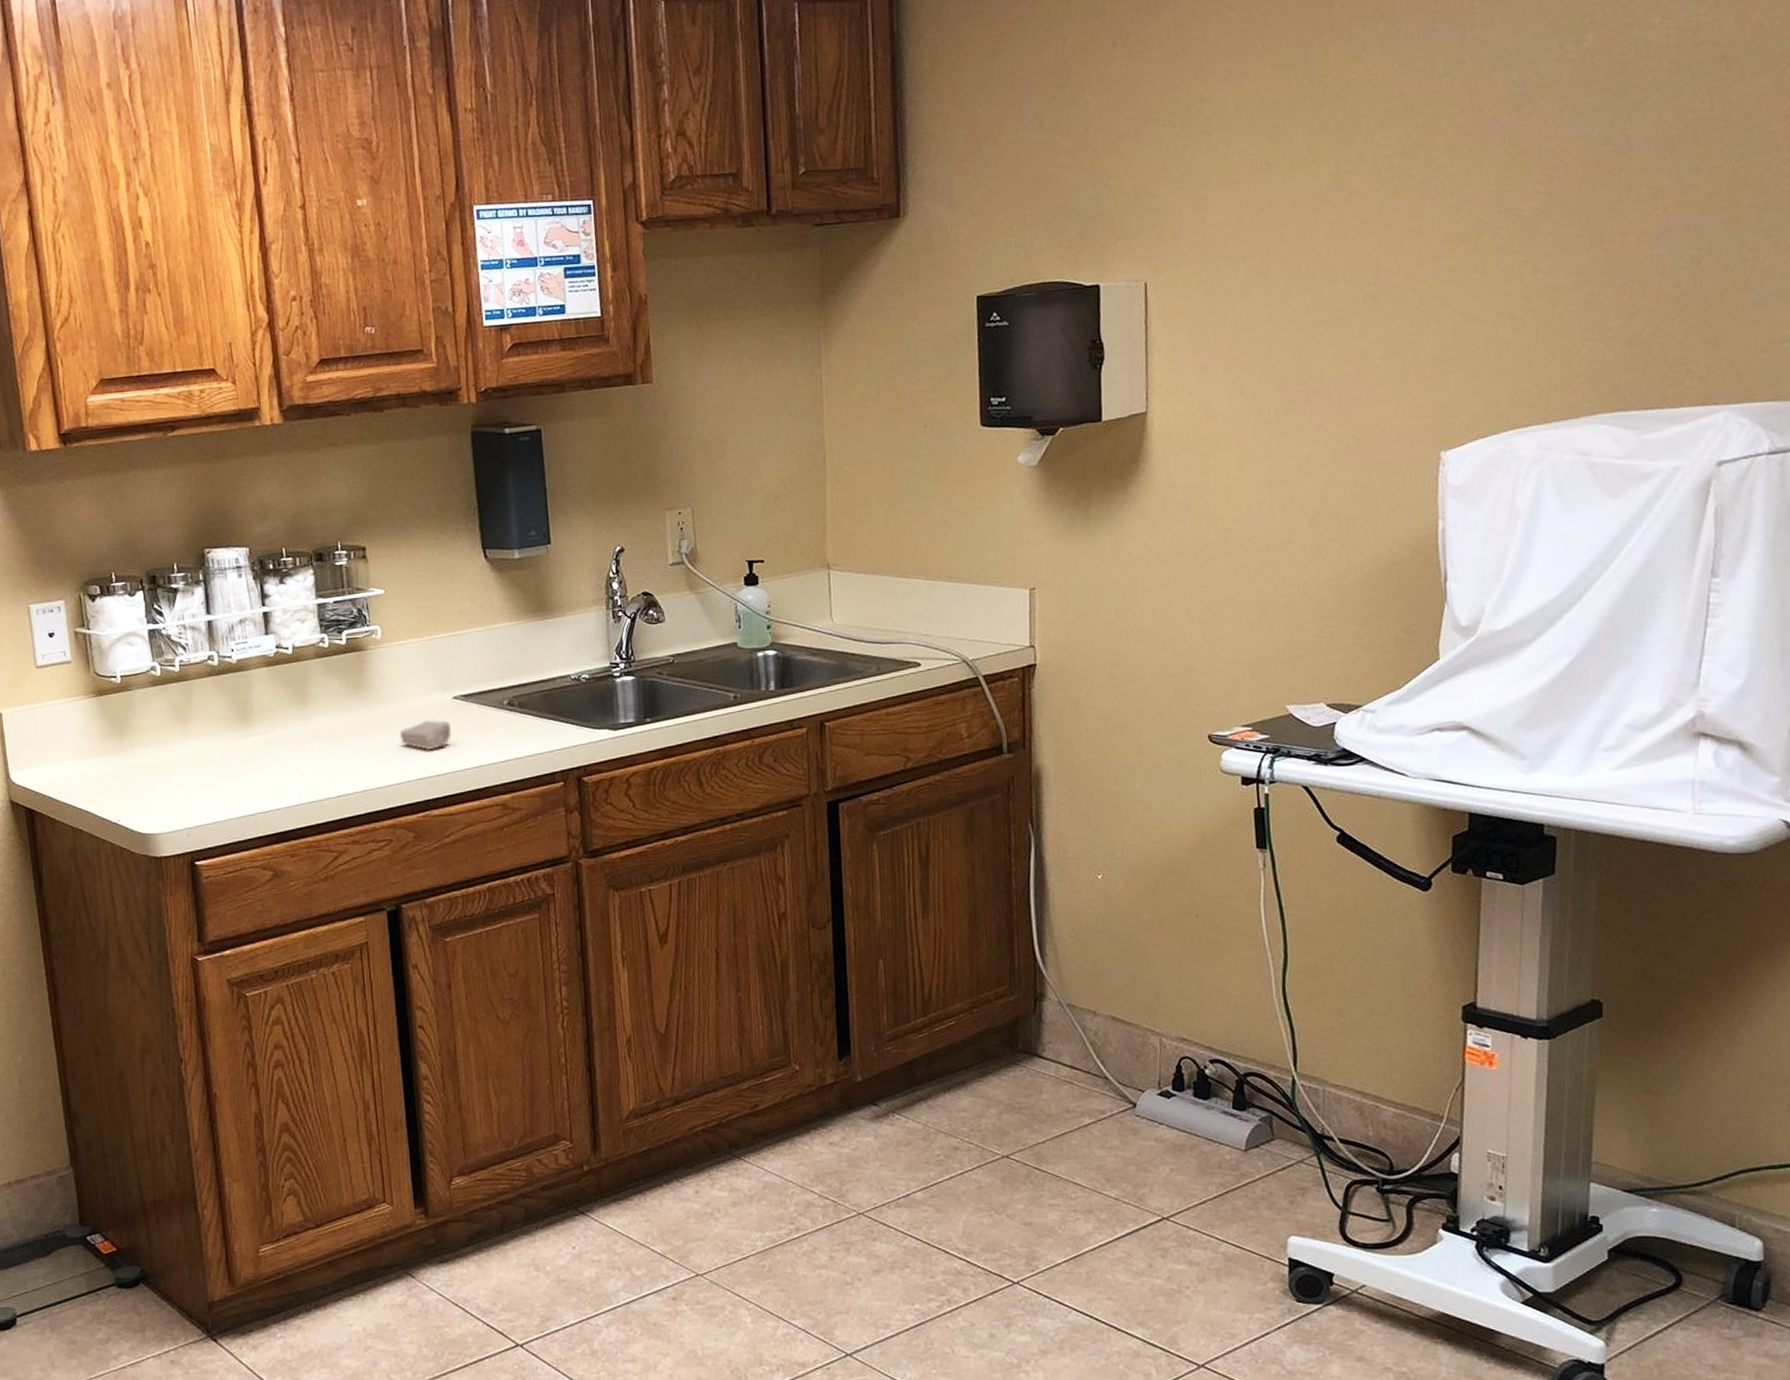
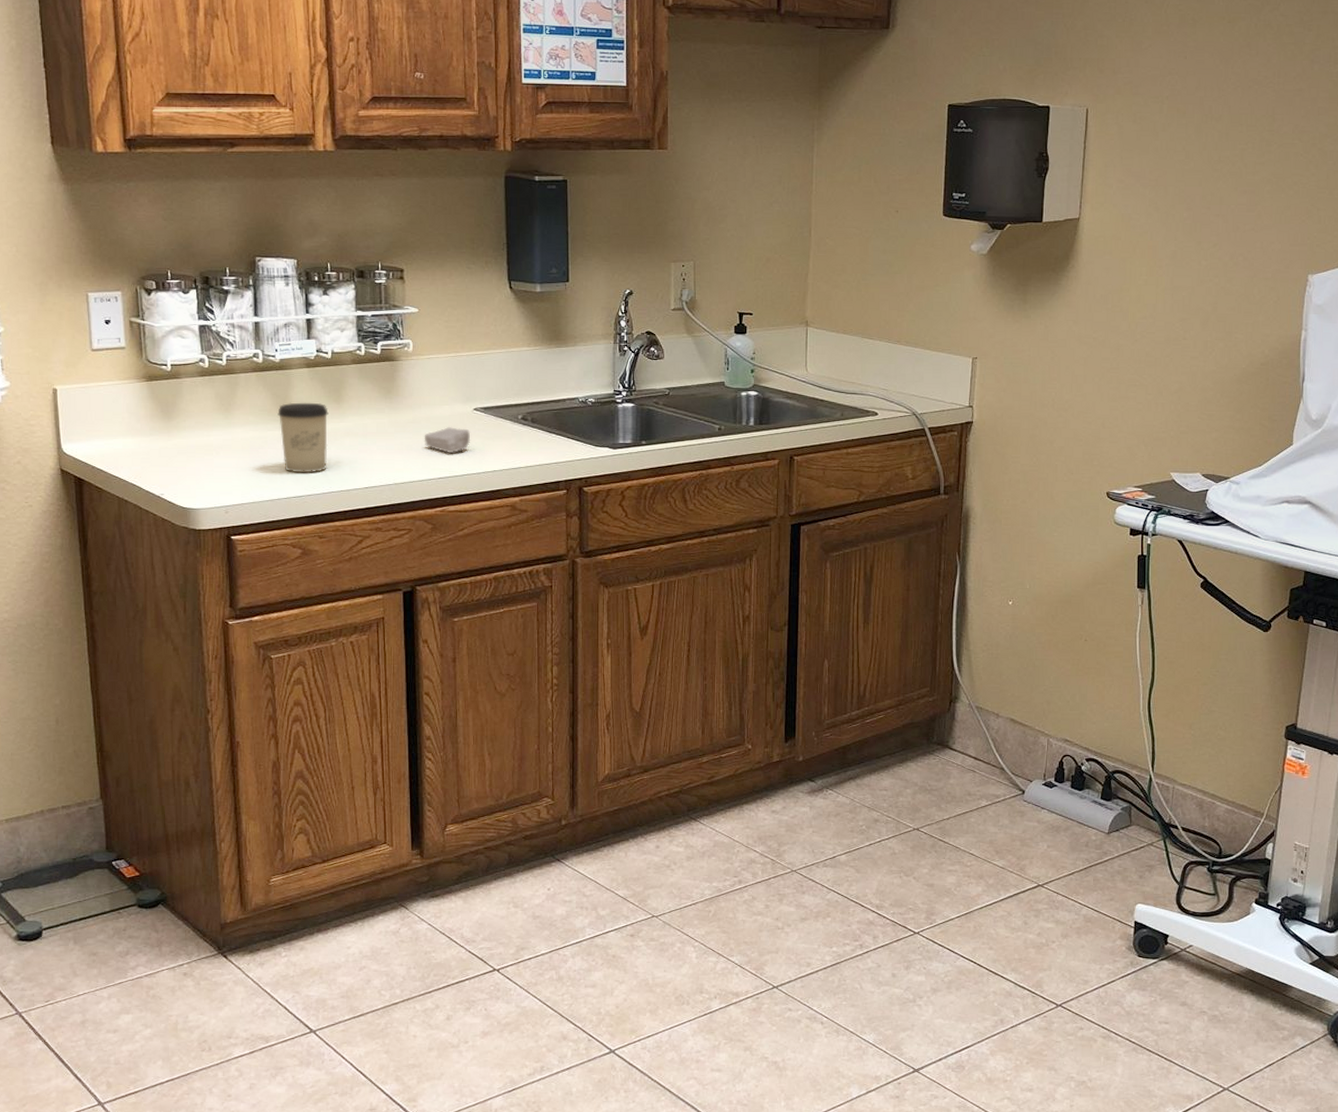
cup: none [238,705,295,786] -> present [278,402,329,473]

